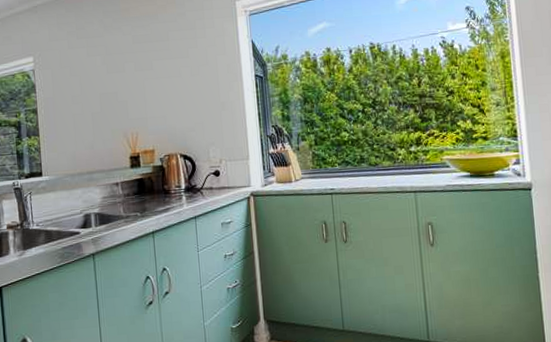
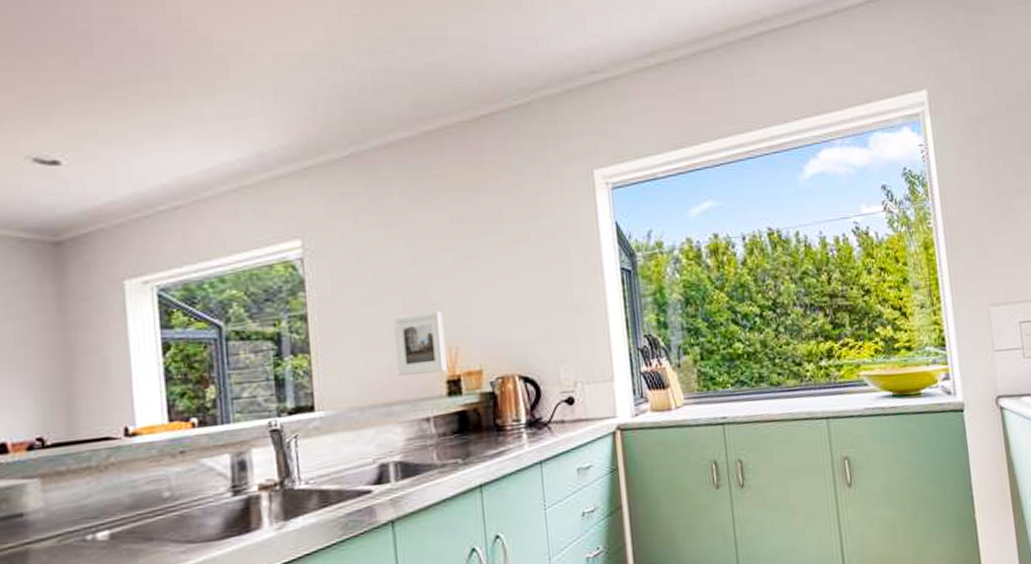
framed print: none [94,107,130,153] -> present [393,311,447,376]

